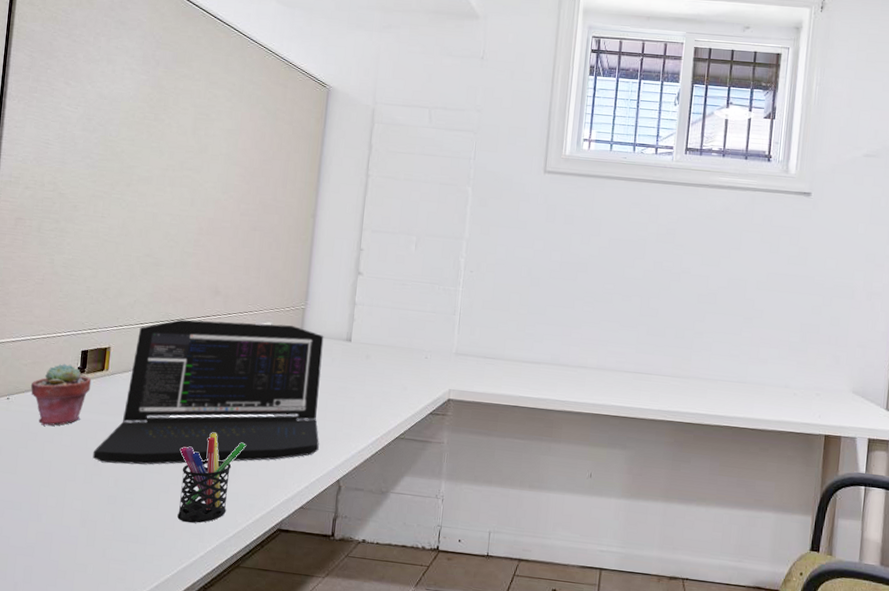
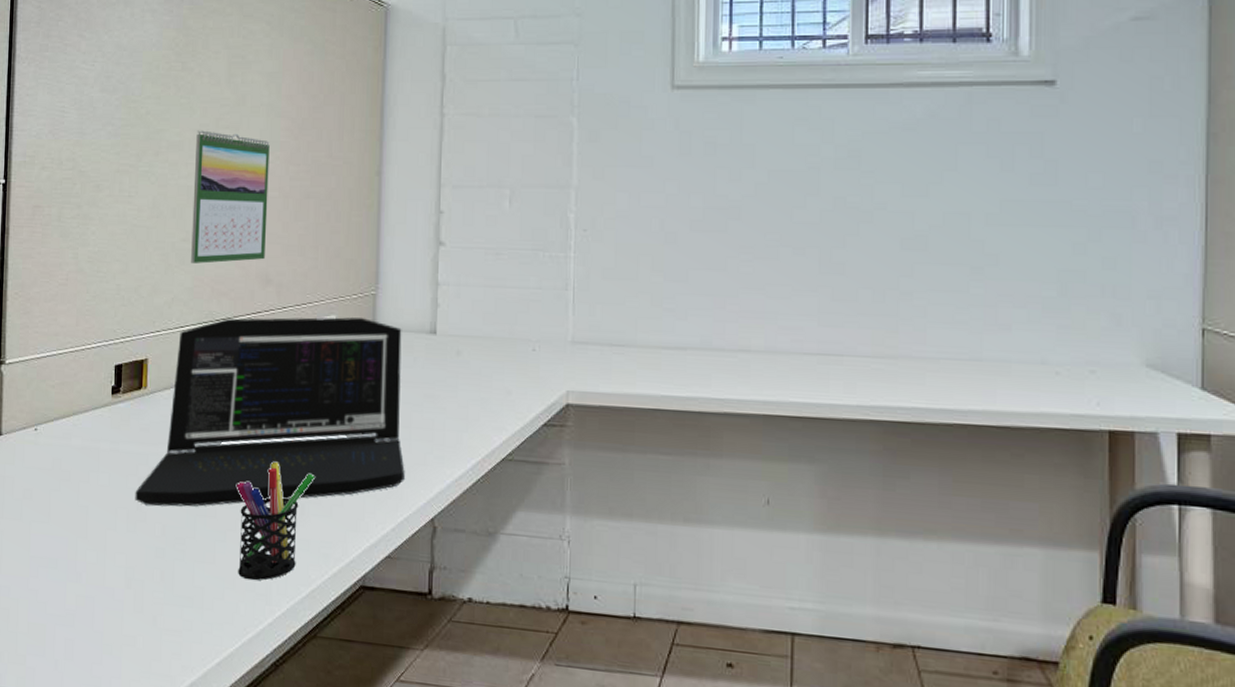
potted succulent: present [30,363,92,426] -> none [60,382,128,462]
calendar: none [153,169,225,276] -> present [191,130,270,264]

